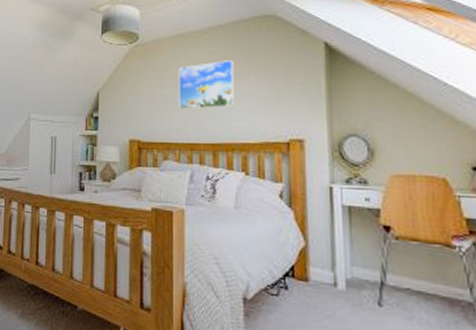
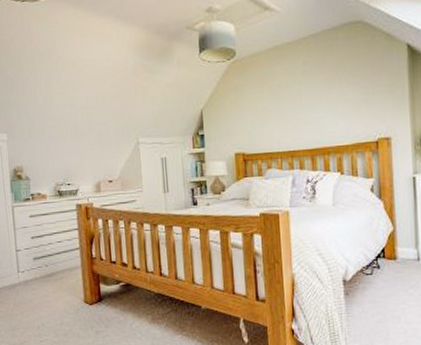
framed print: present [178,60,235,110] -> none [275,69,329,121]

